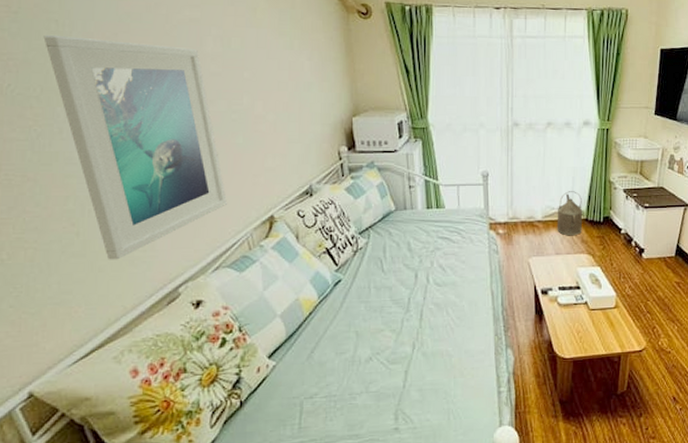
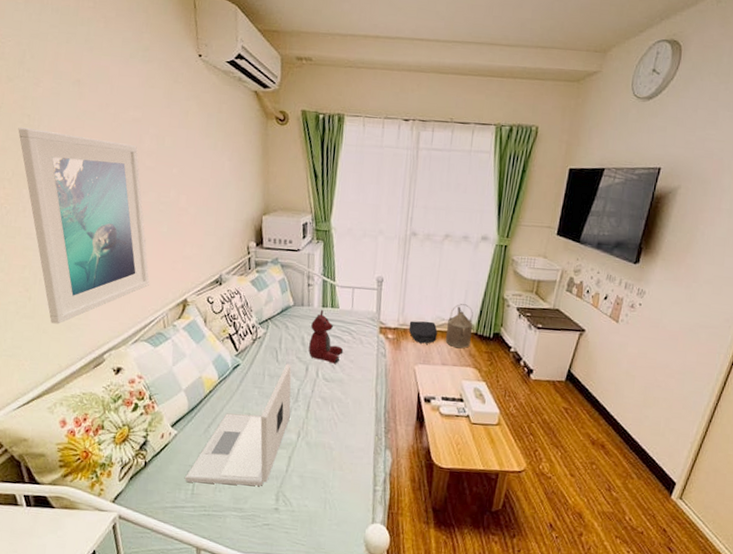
laptop: none [290,272,402,416] -> present [185,363,292,486]
teddy bear: none [416,211,454,267] -> present [308,309,344,364]
backpack: none [519,212,548,235] -> present [408,320,438,344]

